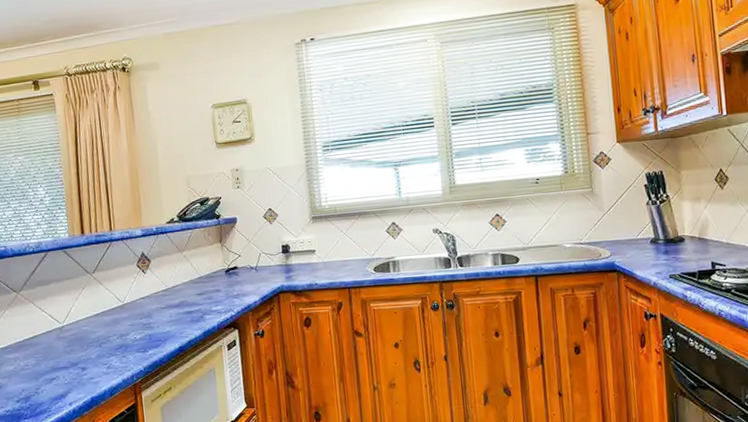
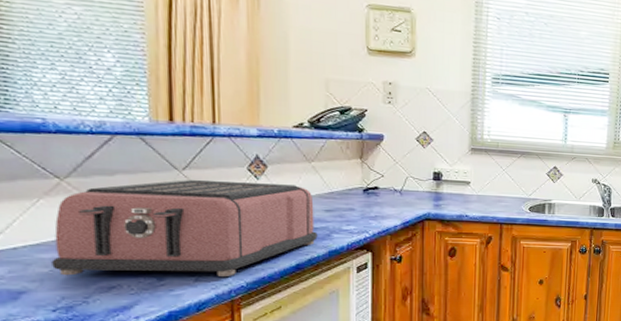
toaster: none [15,274,194,372] -> present [51,180,318,276]

